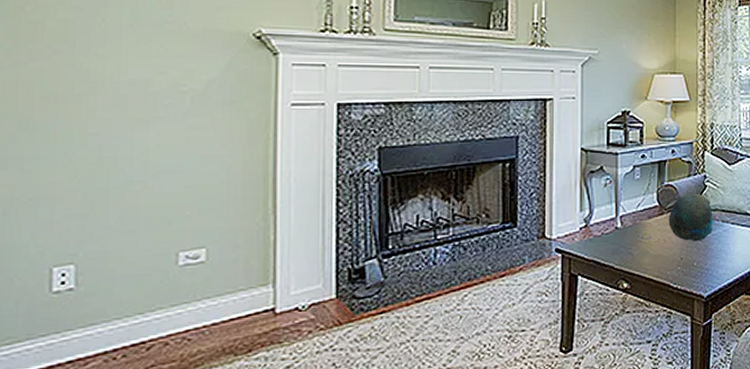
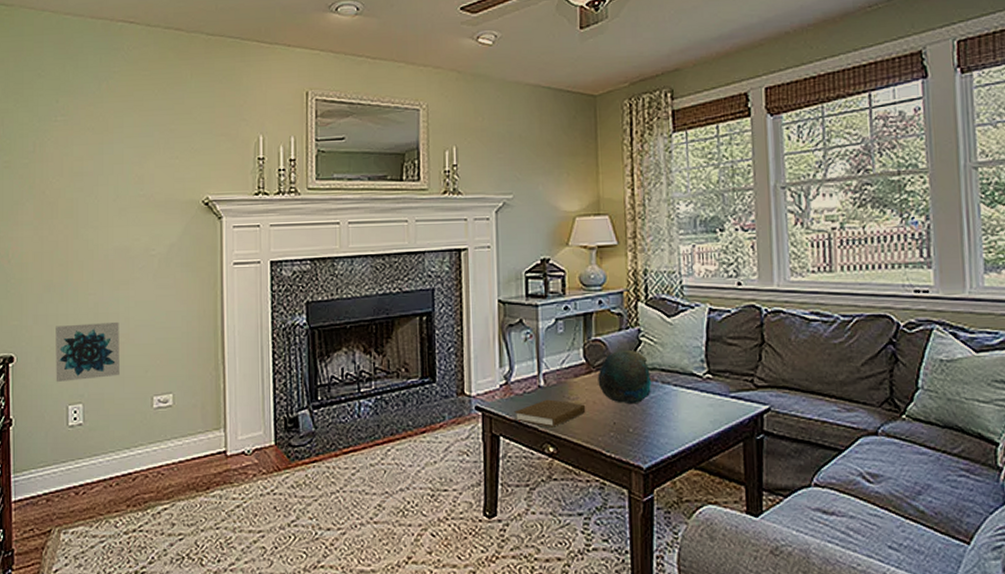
wall art: none [33,167,133,241] -> present [56,321,120,383]
book: none [592,239,658,265] -> present [514,399,586,427]

